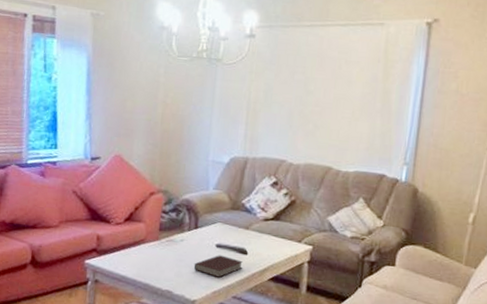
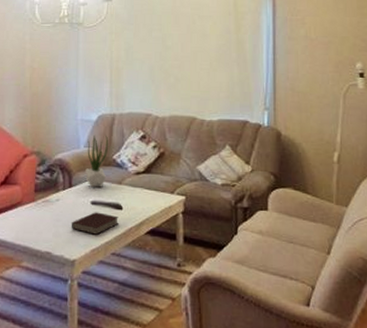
potted plant: none [212,178,240,231] -> present [85,135,109,188]

